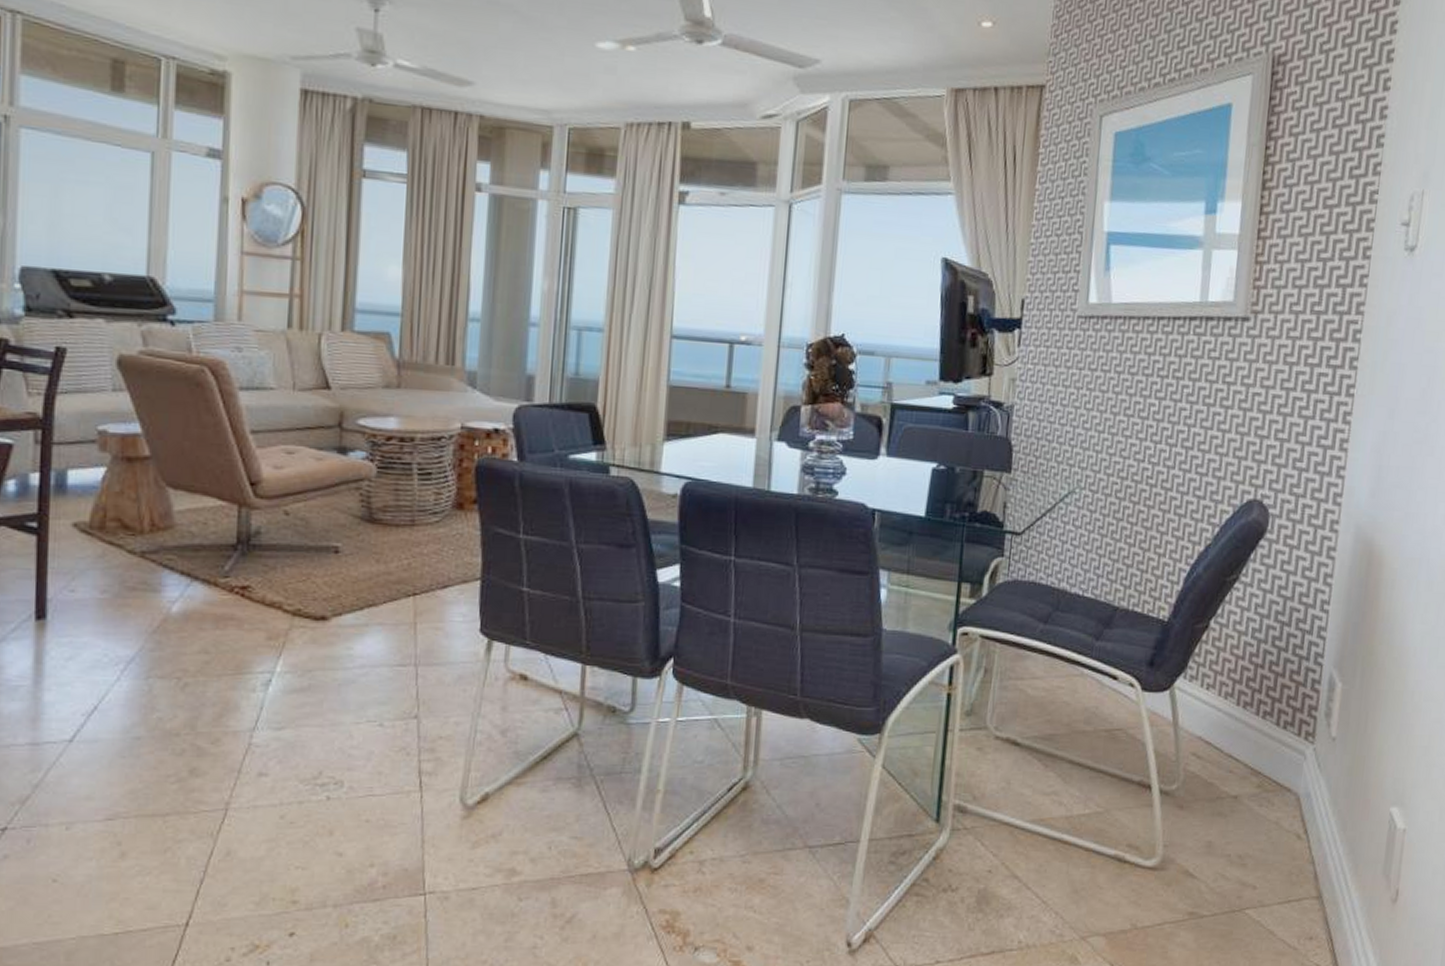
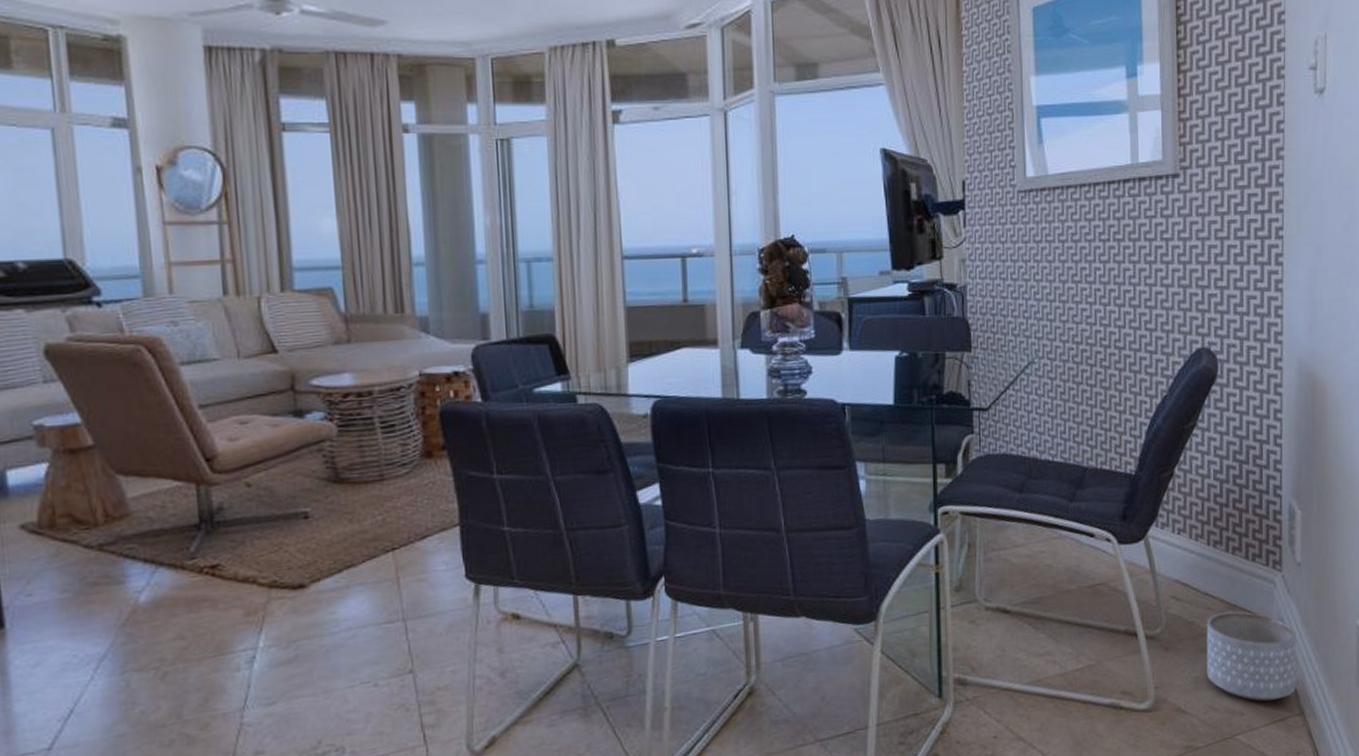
planter: none [1221,778,1323,879] -> present [1206,611,1297,702]

